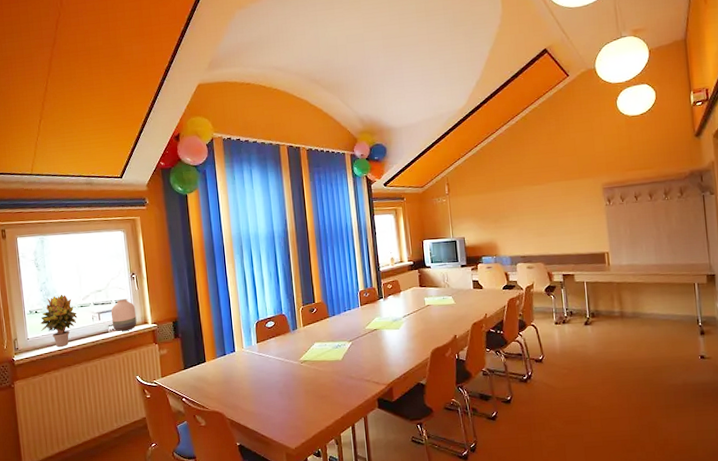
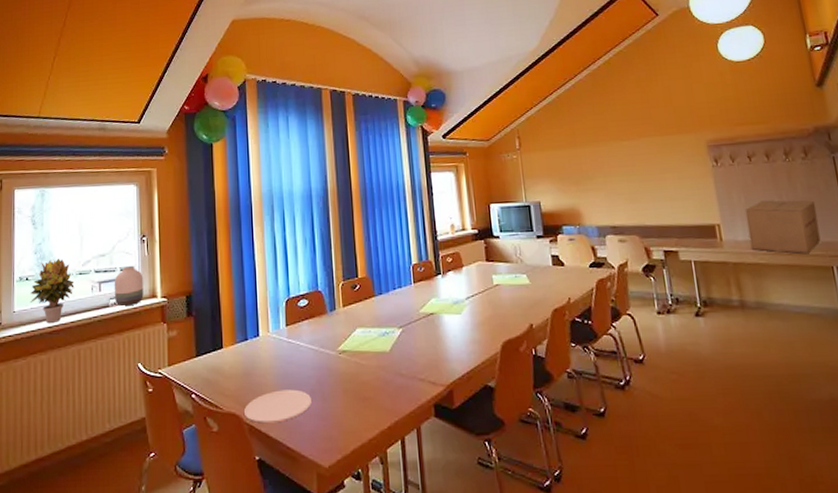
plate: none [225,391,281,419] -> present [243,389,313,424]
box: none [629,231,687,275] -> present [745,200,821,255]

